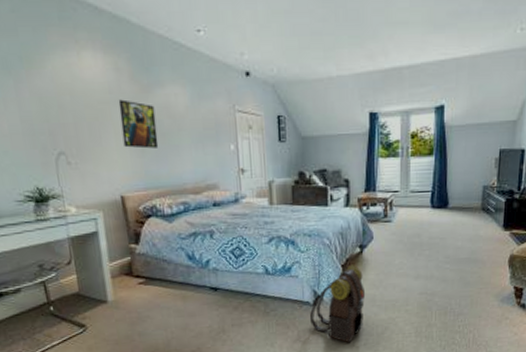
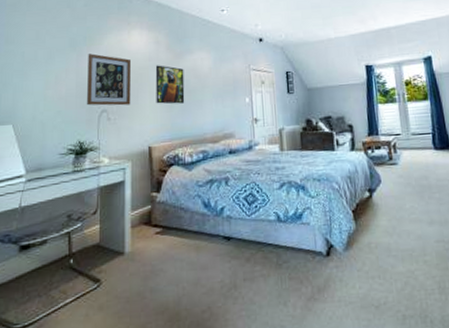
wall art: none [28,80,93,148] -> present [86,53,131,106]
backpack: present [310,264,366,343] -> none [323,209,381,302]

